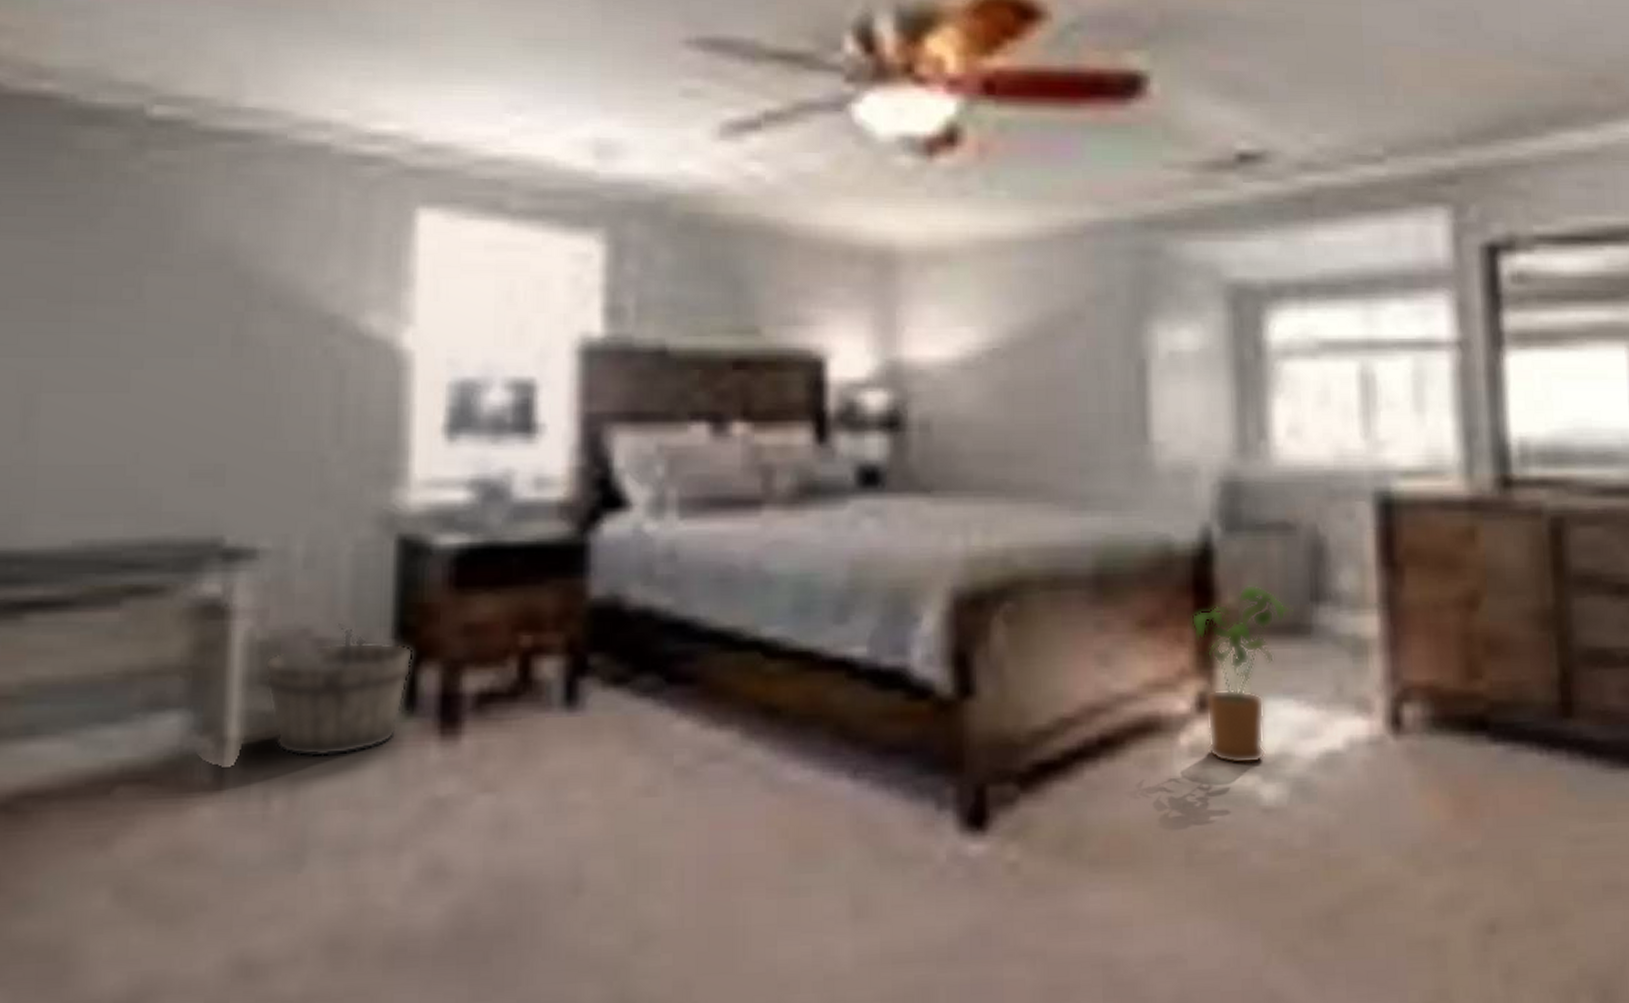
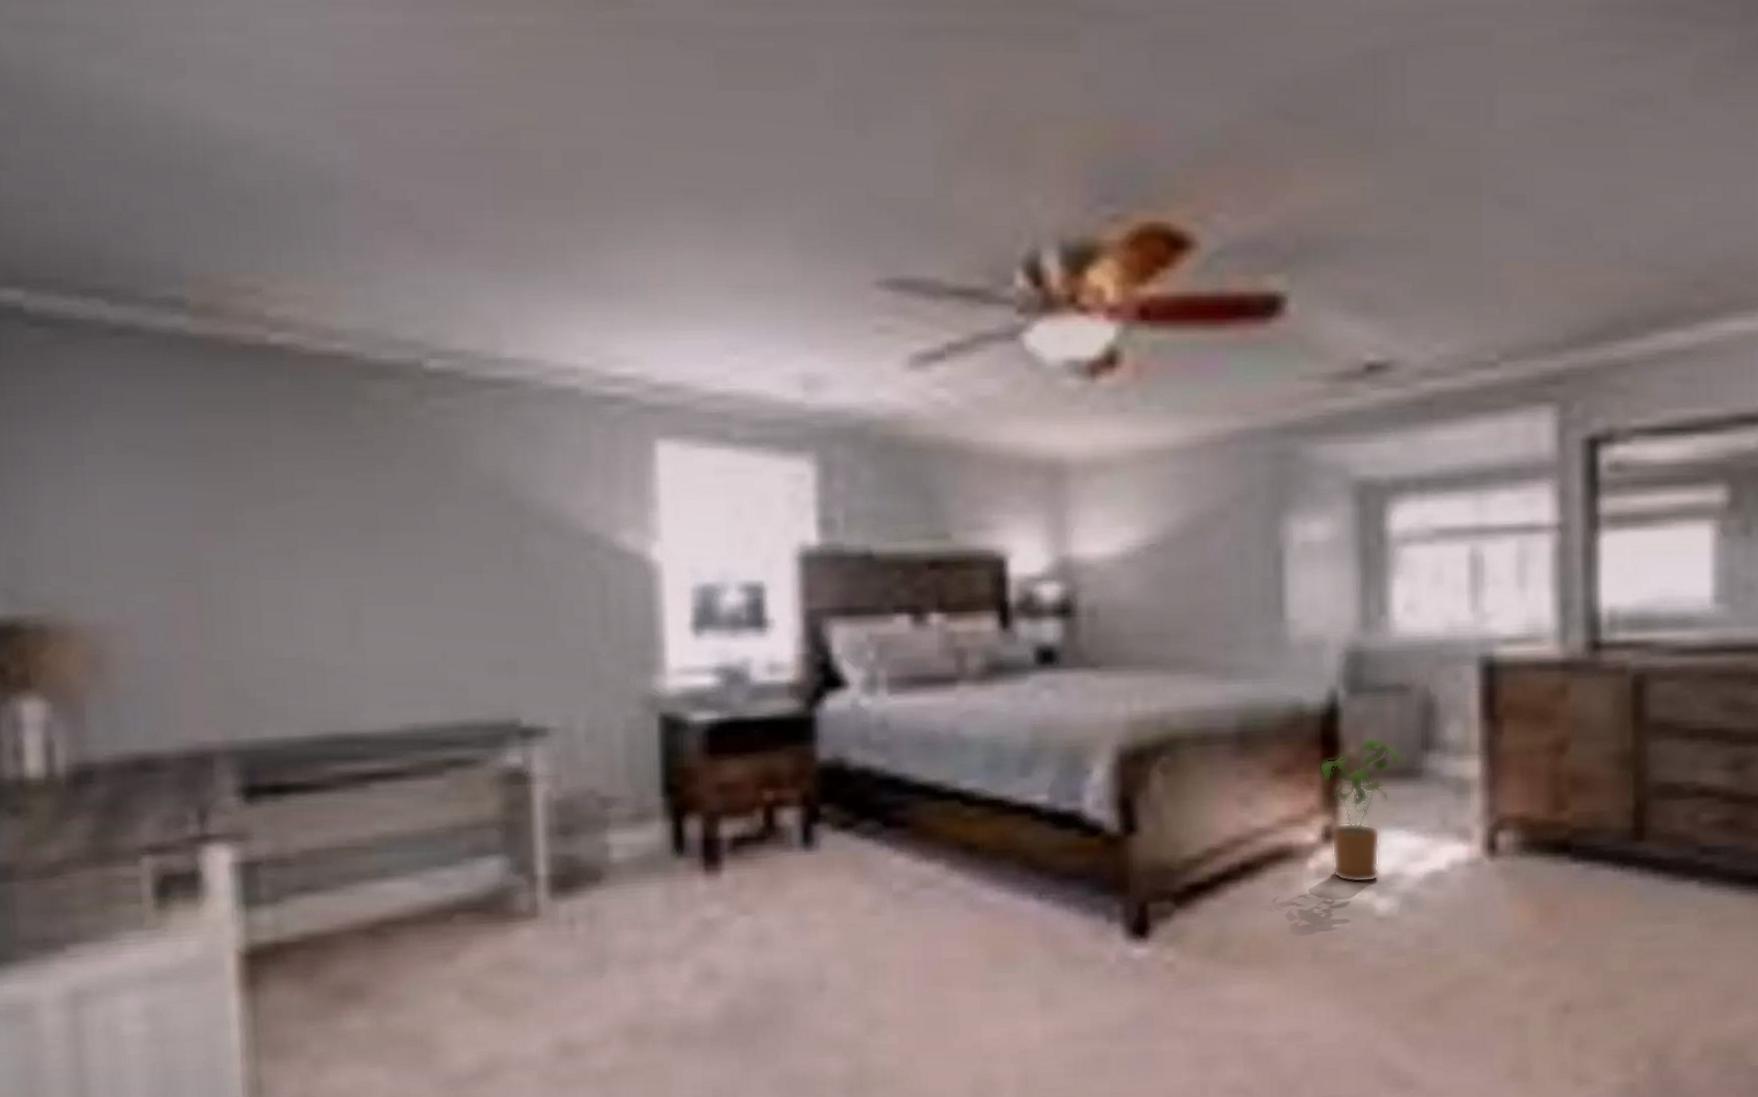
wooden bucket: present [264,624,414,758] -> none [561,785,679,890]

